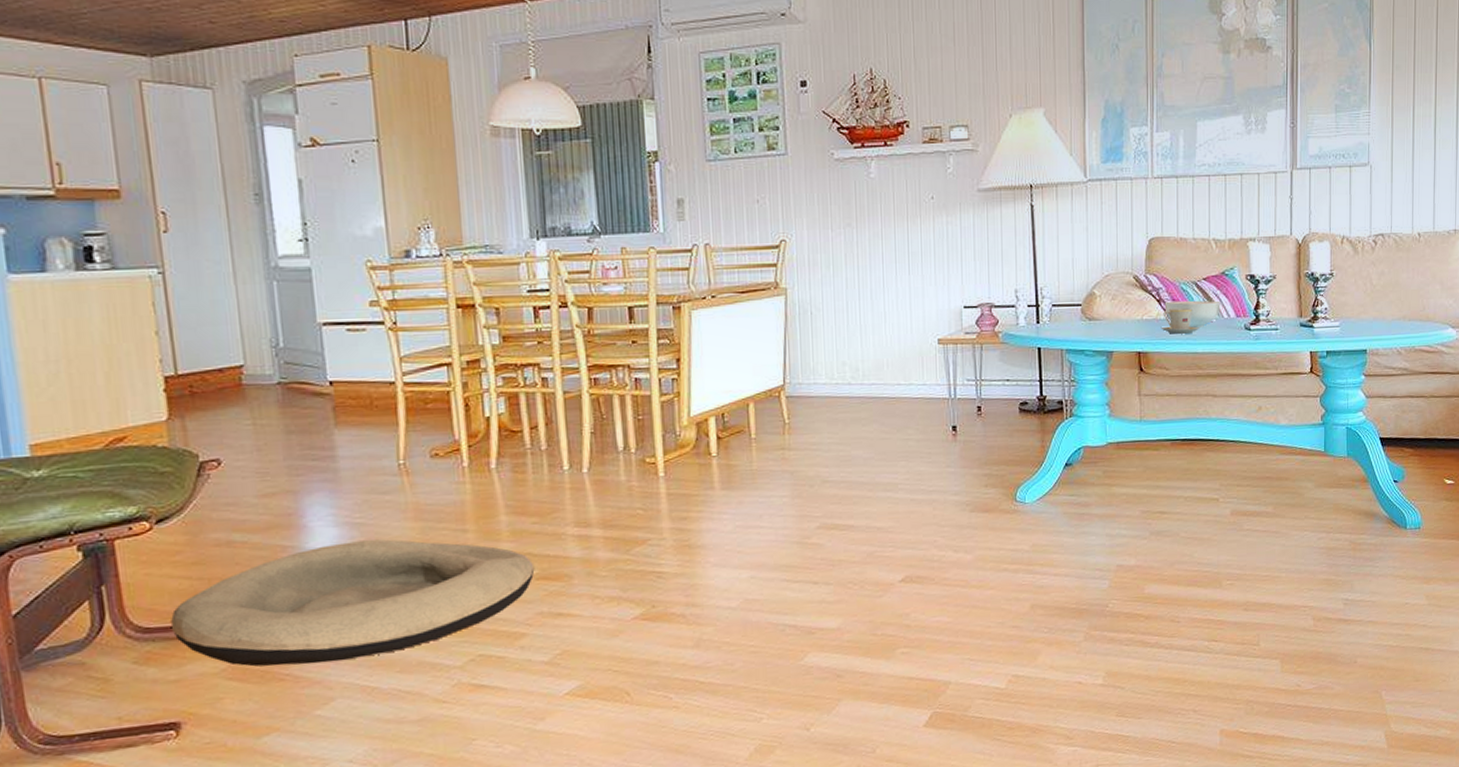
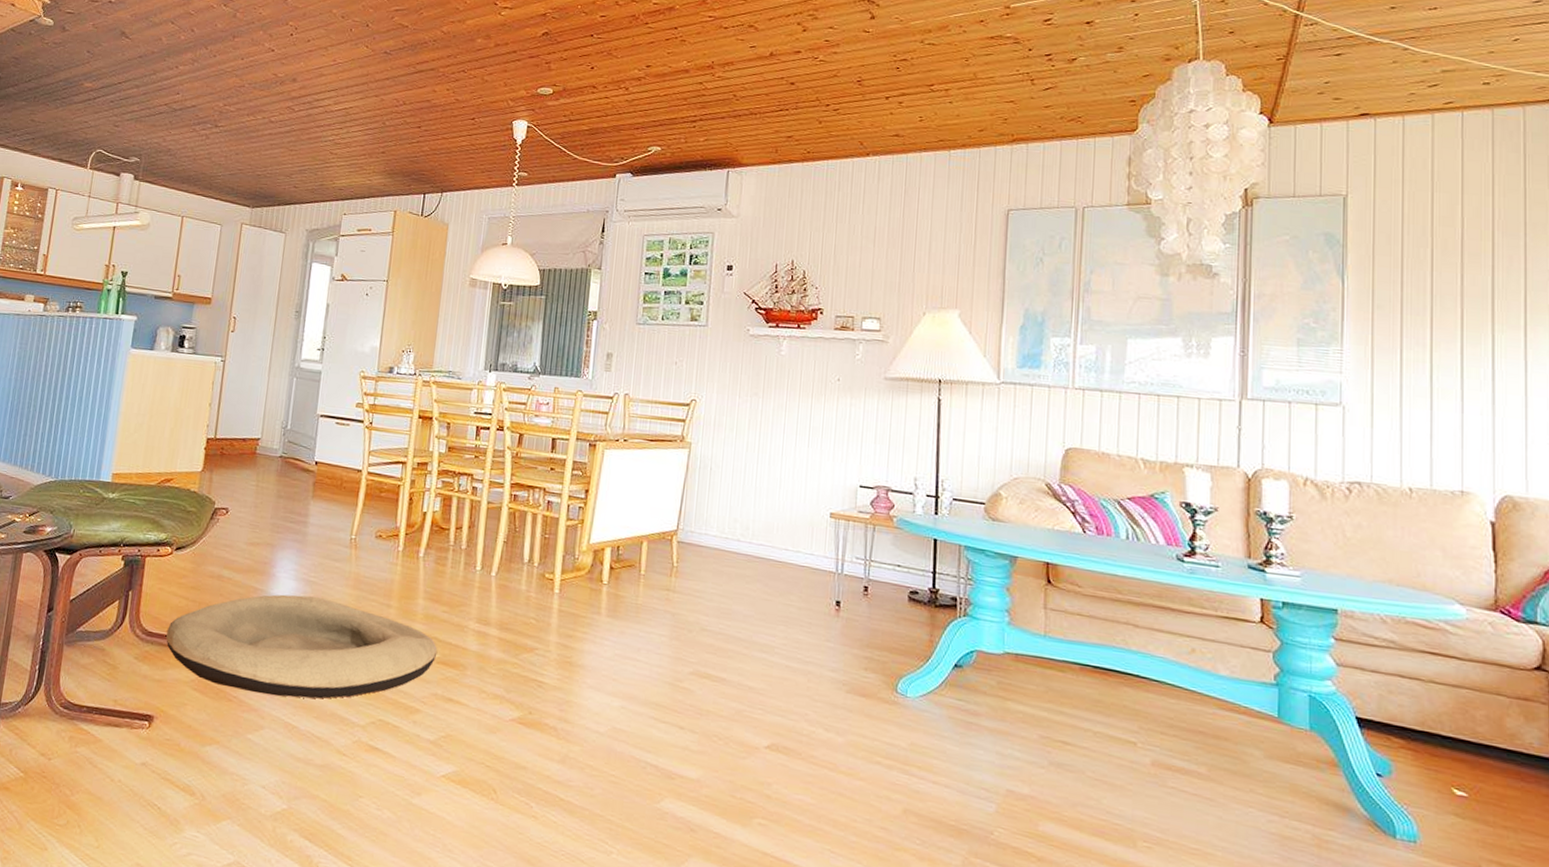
teacup: present [1161,307,1200,334] -> none [1074,522,1122,553]
bowl: present [1164,300,1220,329] -> none [1080,515,1148,550]

